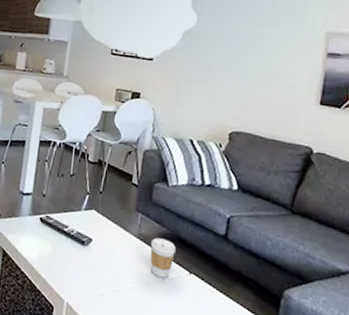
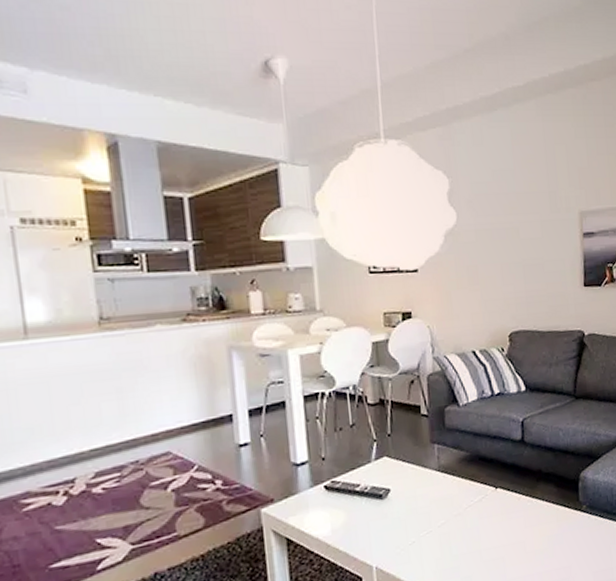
coffee cup: present [150,237,176,278] -> none [452,462,479,504]

